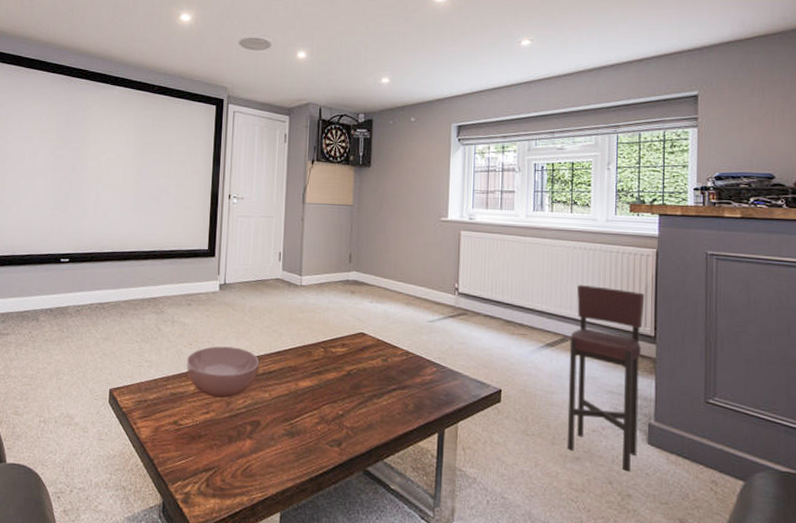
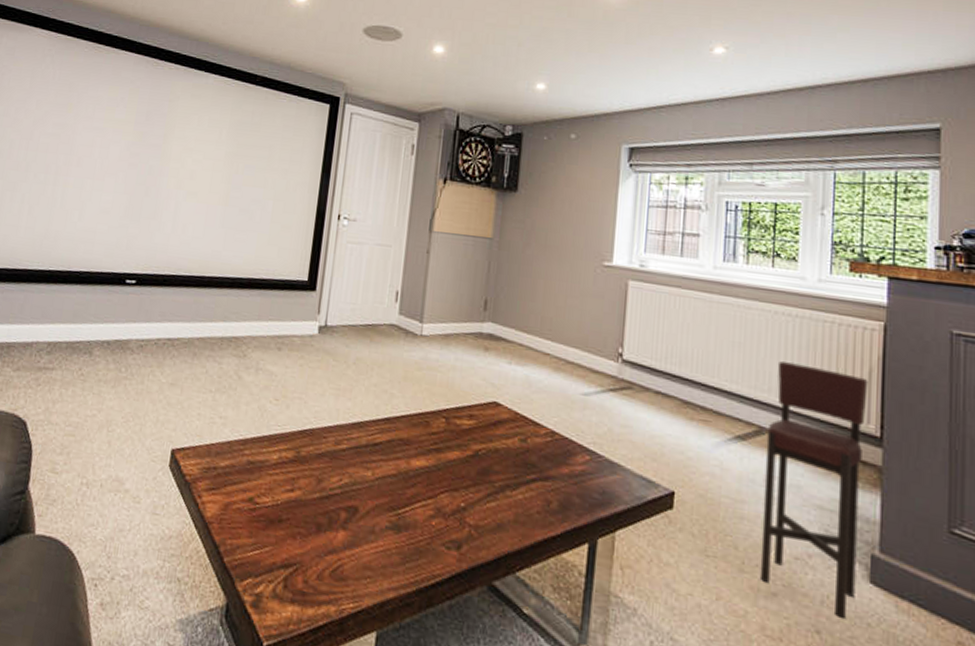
bowl: present [186,346,260,398] -> none [269,404,363,473]

